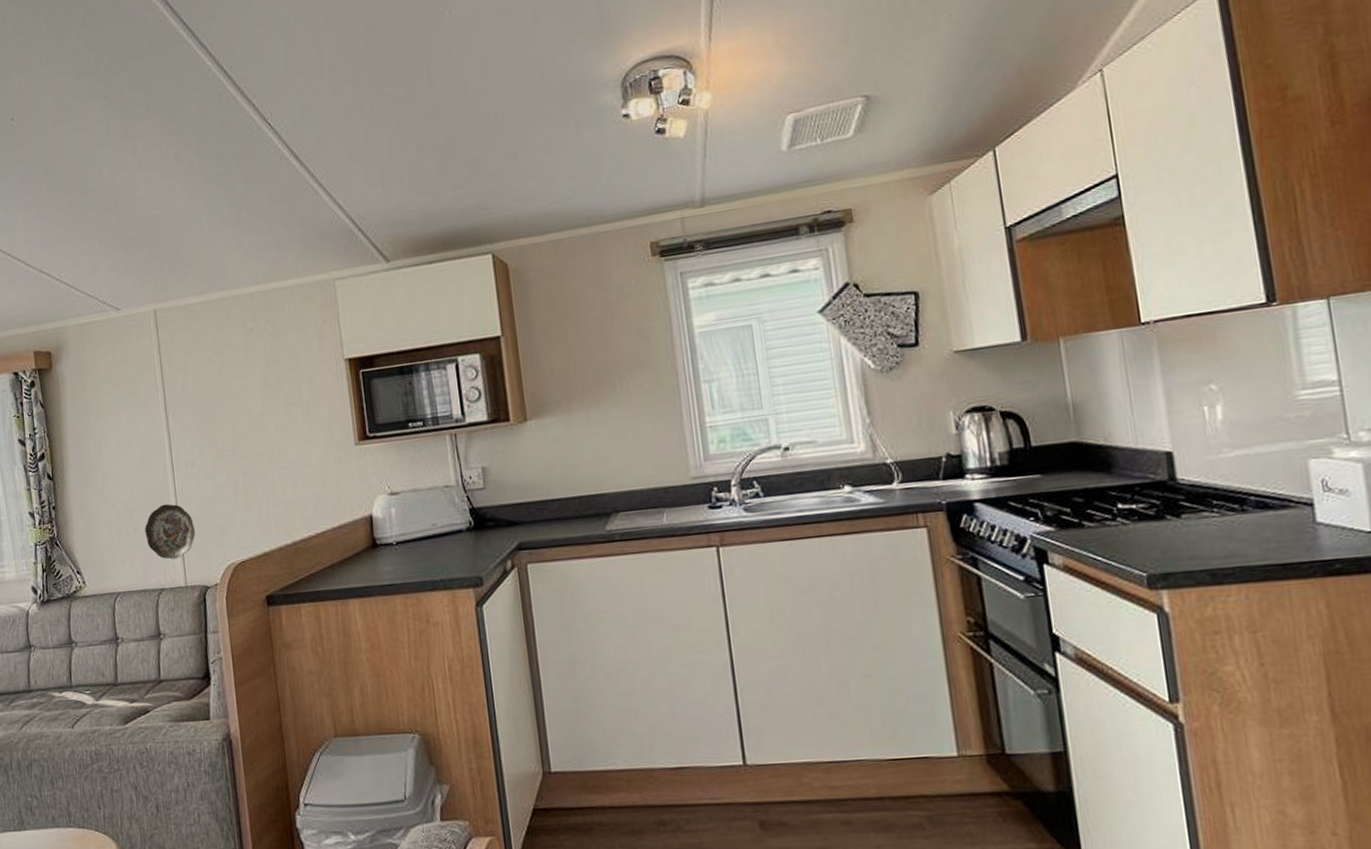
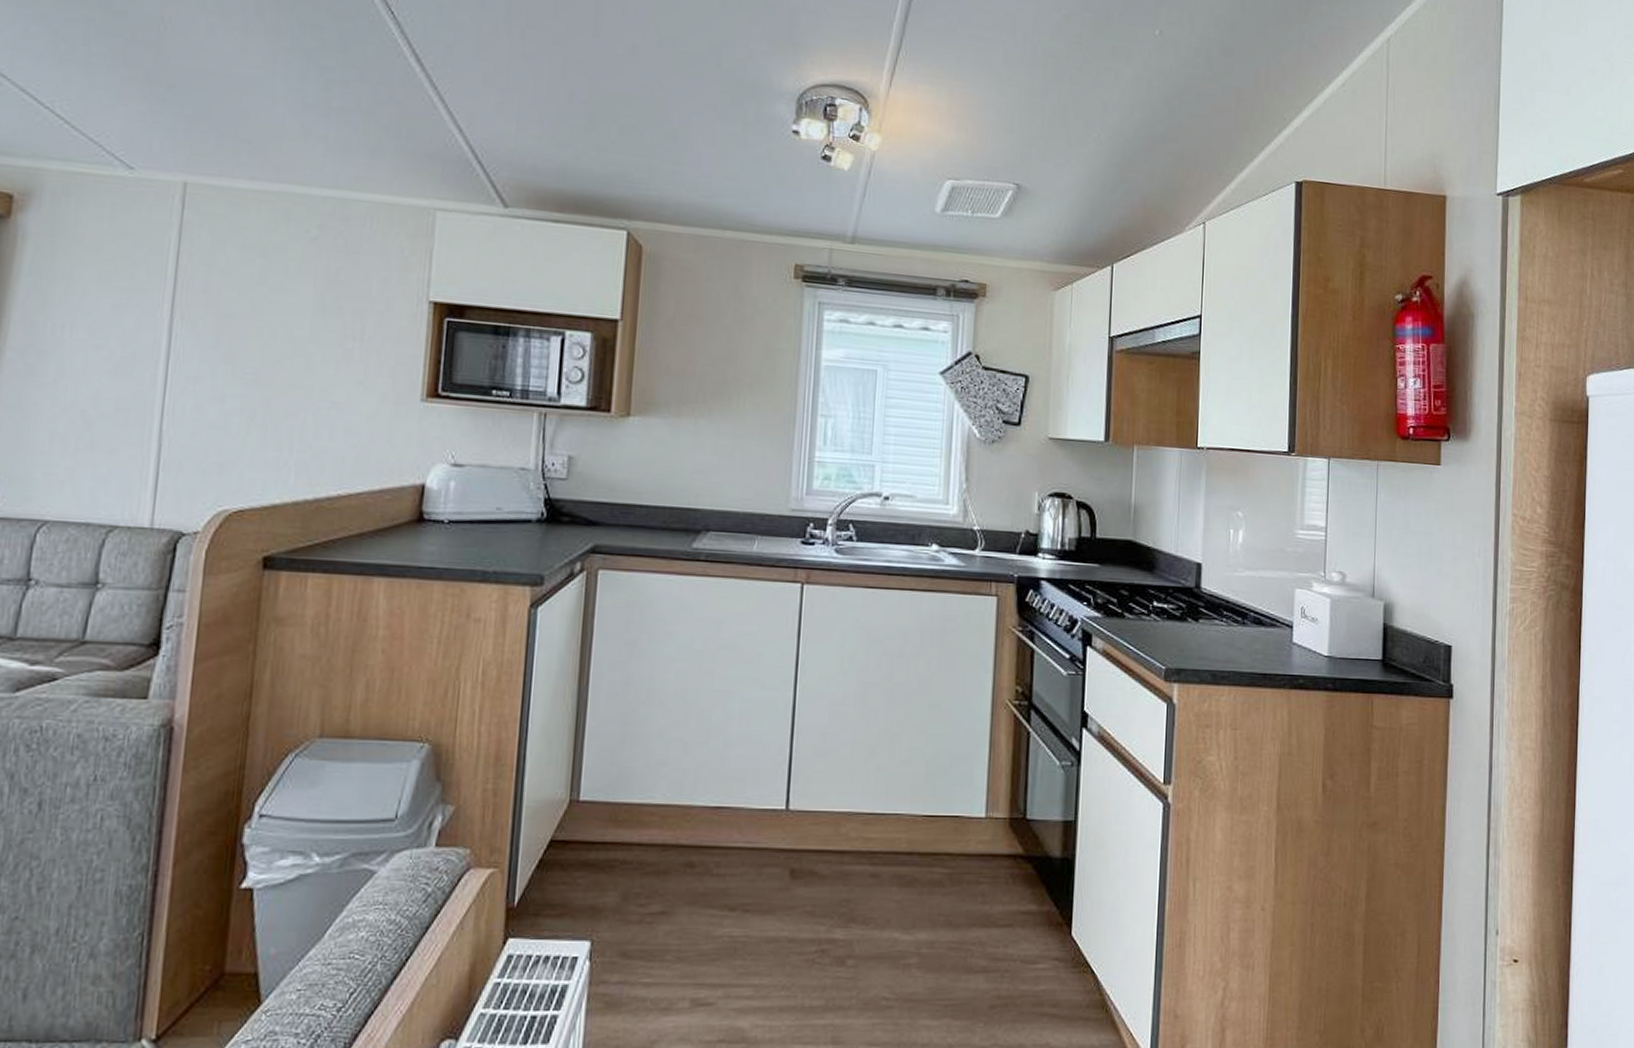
decorative plate: present [144,504,195,560] -> none [105,421,181,492]

